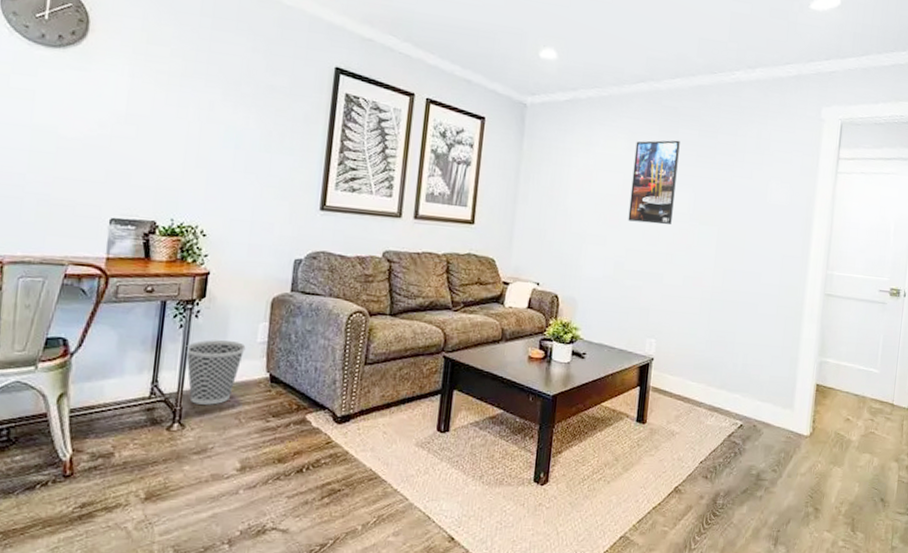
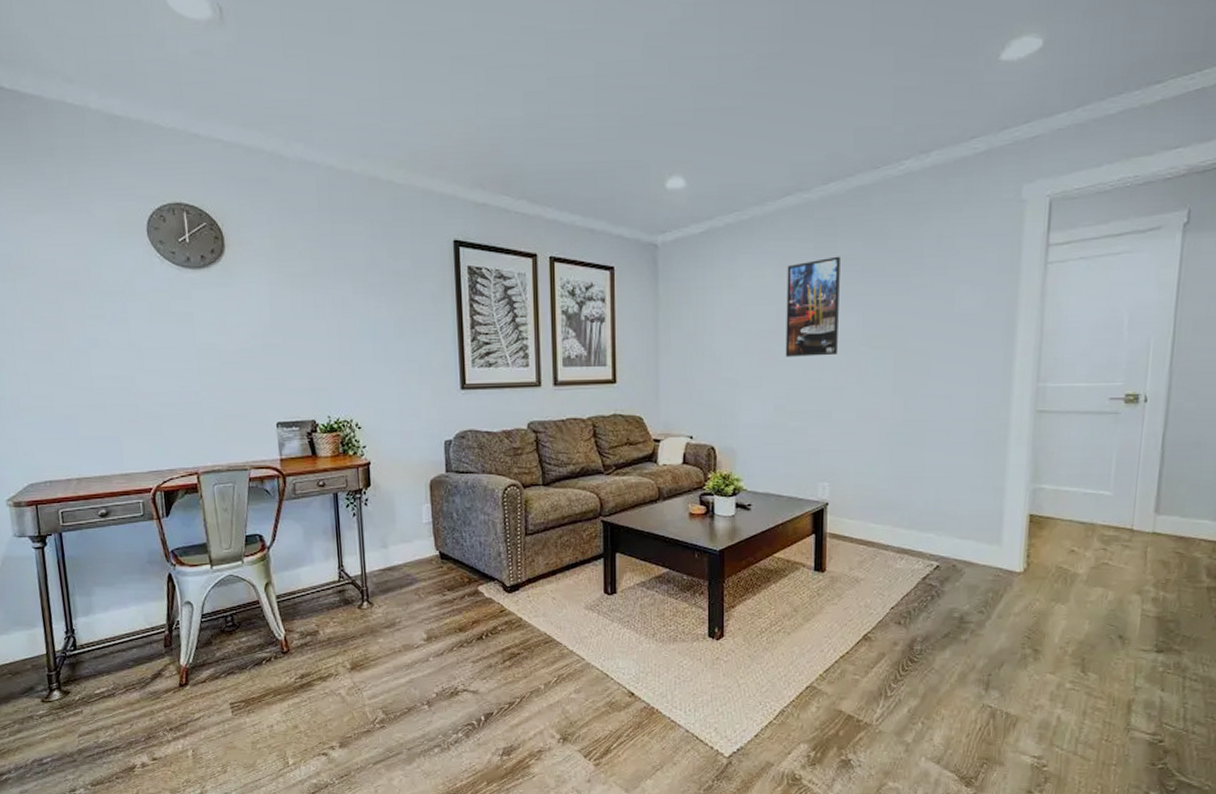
wastebasket: present [186,340,246,405] -> none [361,524,414,584]

